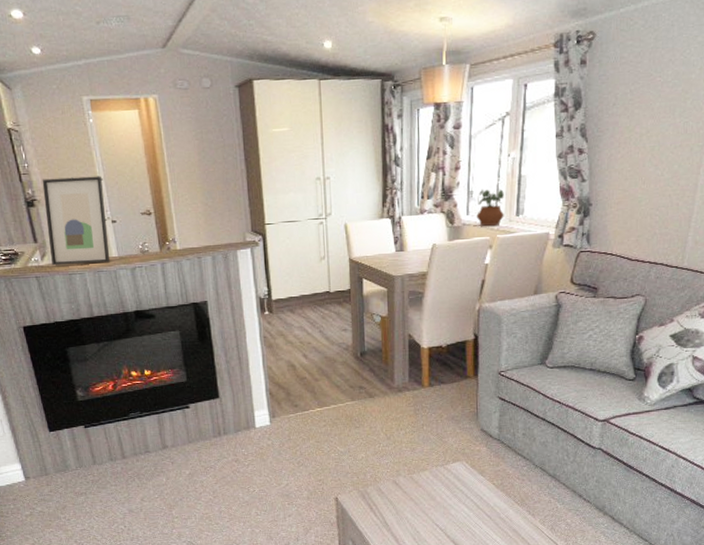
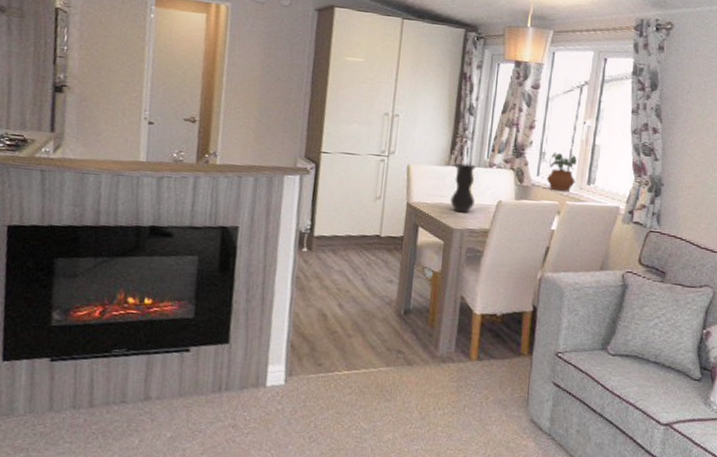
picture frame: present [42,176,111,266] -> none [65,65,150,167]
vase: none [388,213,410,262] -> present [450,163,477,214]

